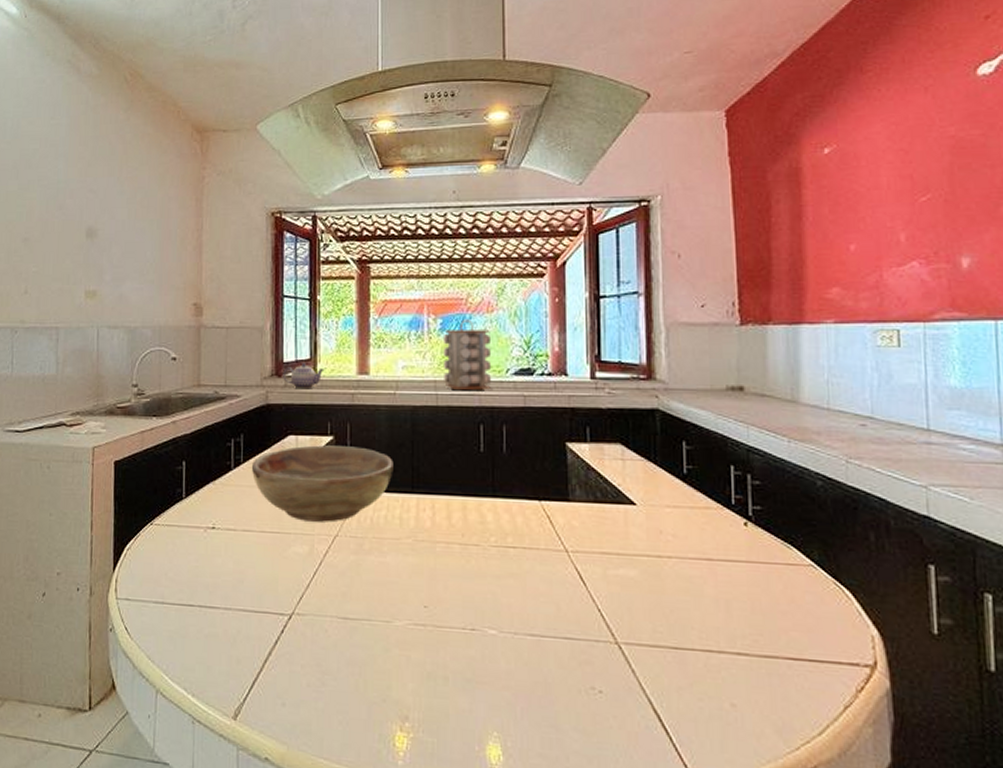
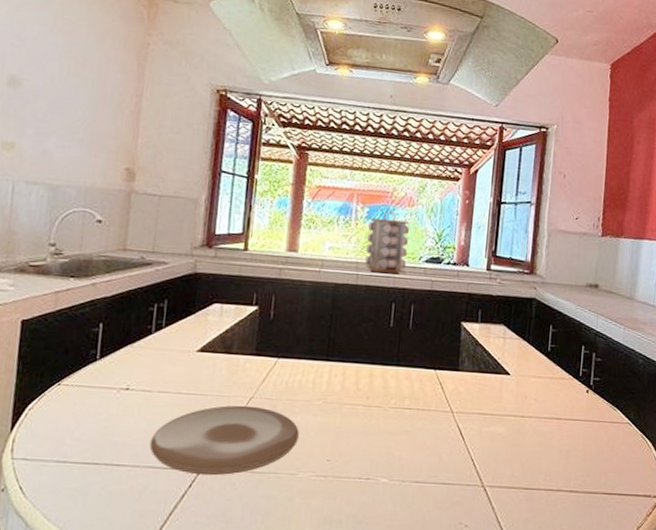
plate: none [239,544,391,621] -> present [149,405,300,476]
bowl: present [251,445,394,522] -> none [172,313,313,385]
teapot: present [283,363,325,389] -> none [213,236,256,262]

